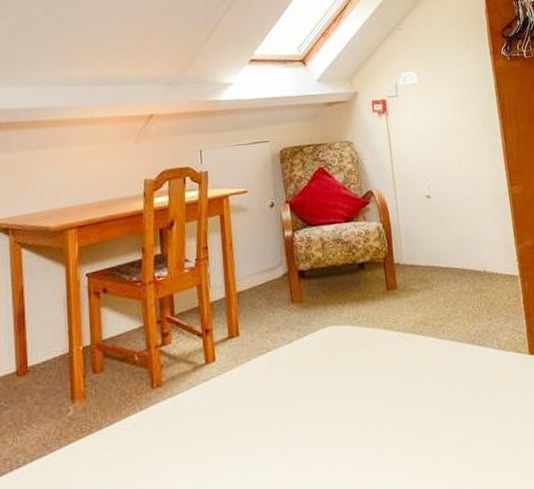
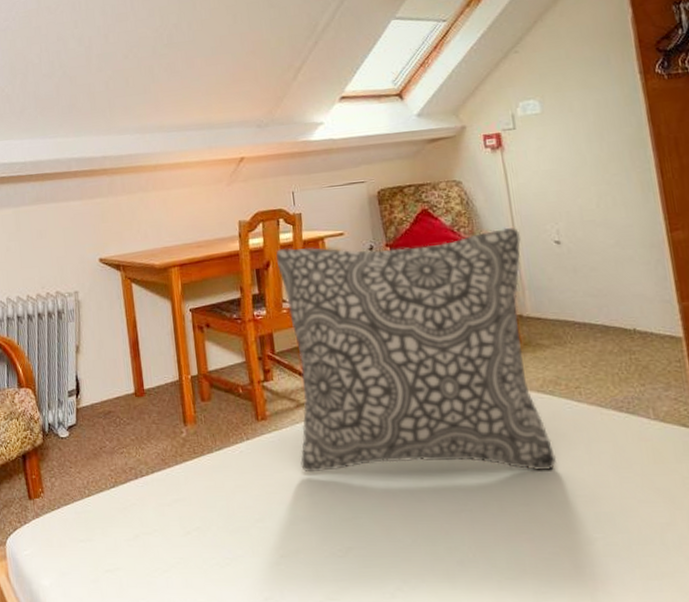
pillow: none [180,184,424,437] -> present [275,227,557,473]

